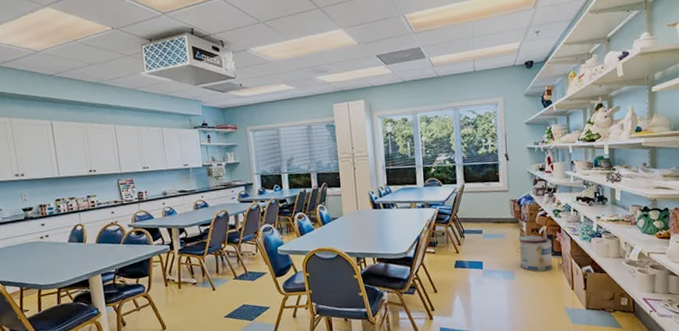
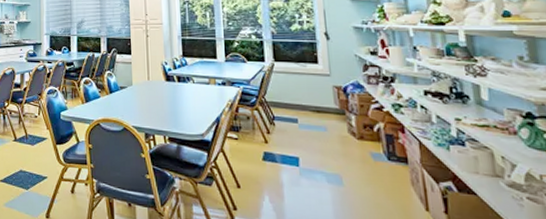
paint can: present [517,235,552,272] -> none [344,132,395,181]

